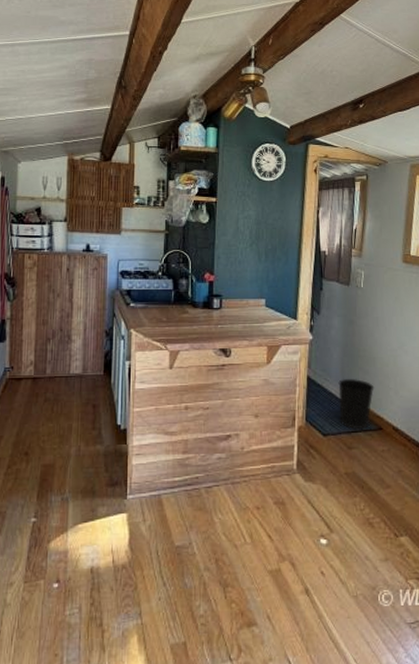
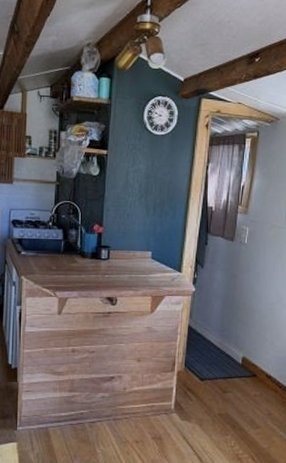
wastebasket: present [338,378,375,429] -> none [216,328,251,375]

